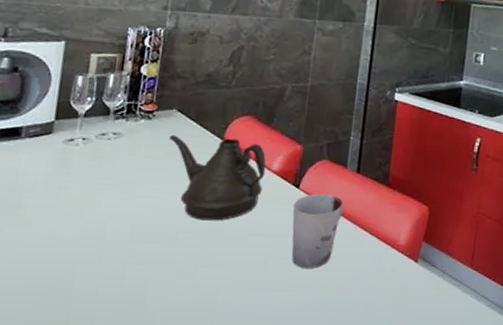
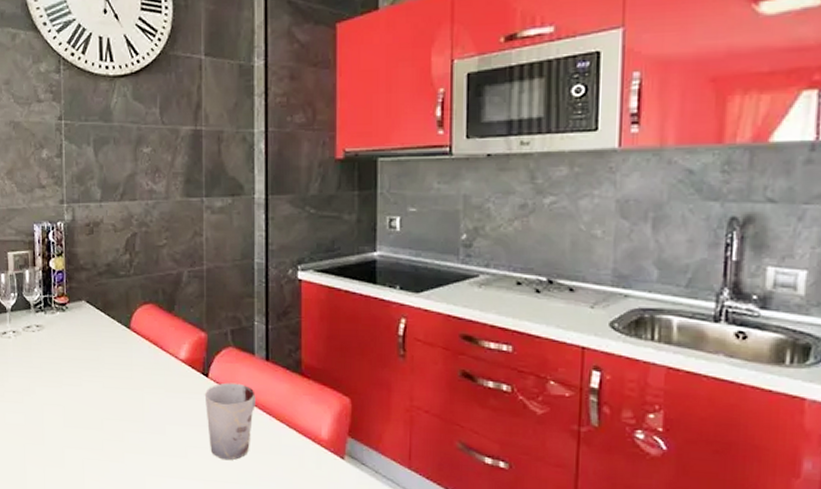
teapot: present [168,134,266,221] -> none [82,325,174,409]

